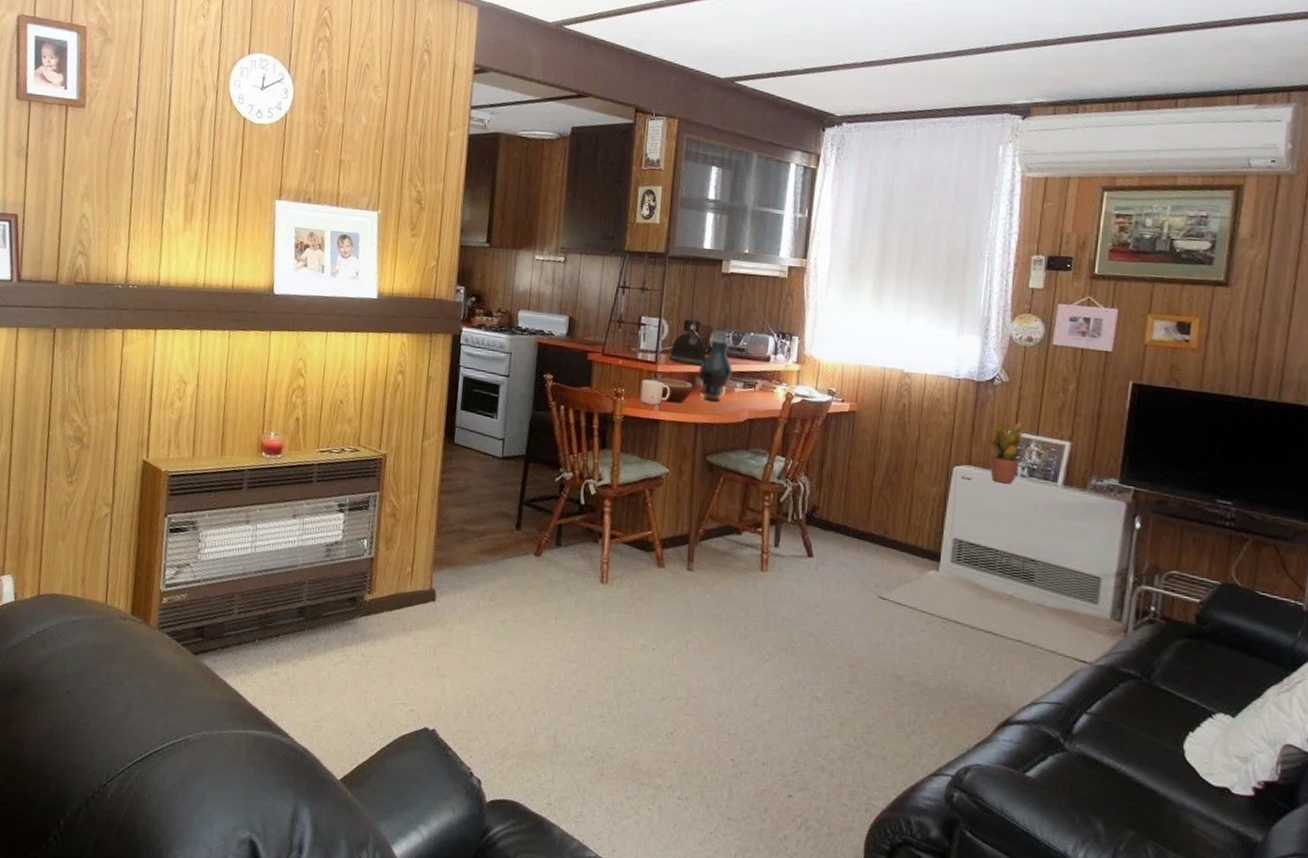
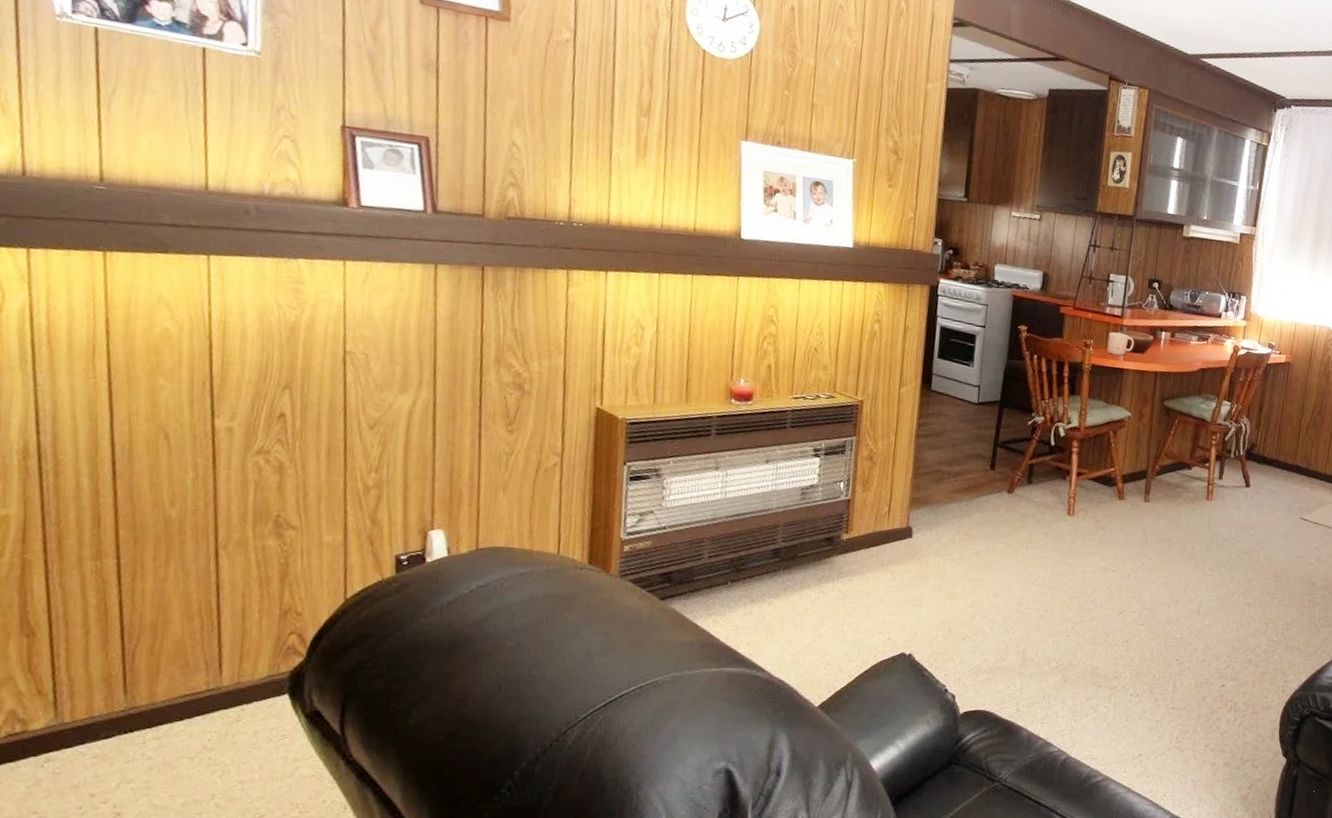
kettle: present [668,319,707,366] -> none [1133,277,1168,320]
vase: present [699,341,732,402] -> none [1159,298,1189,353]

